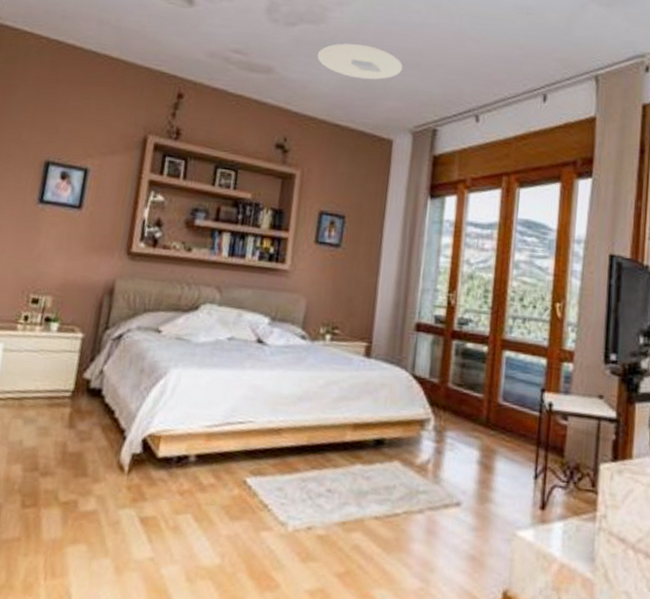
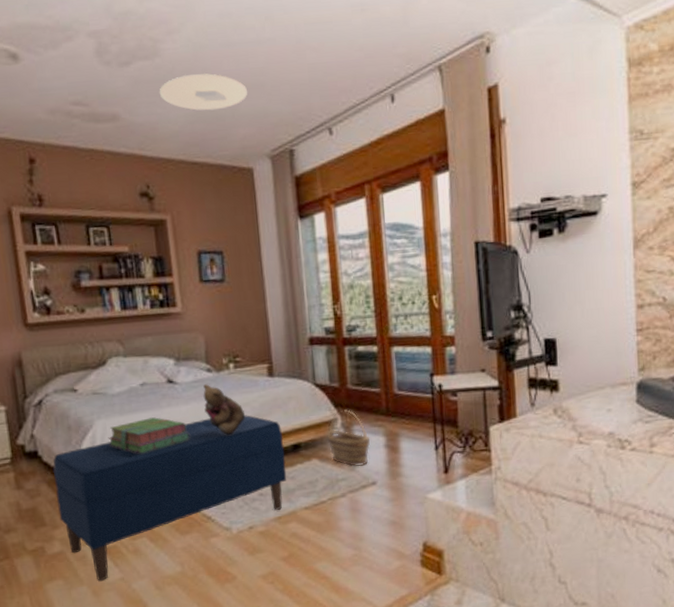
bench: none [103,389,367,557] -> present [52,415,287,581]
stack of books: none [178,376,267,416] -> present [108,417,190,454]
teddy bear: none [288,351,332,415] -> present [203,384,246,436]
basket: none [414,410,462,481] -> present [326,410,370,467]

